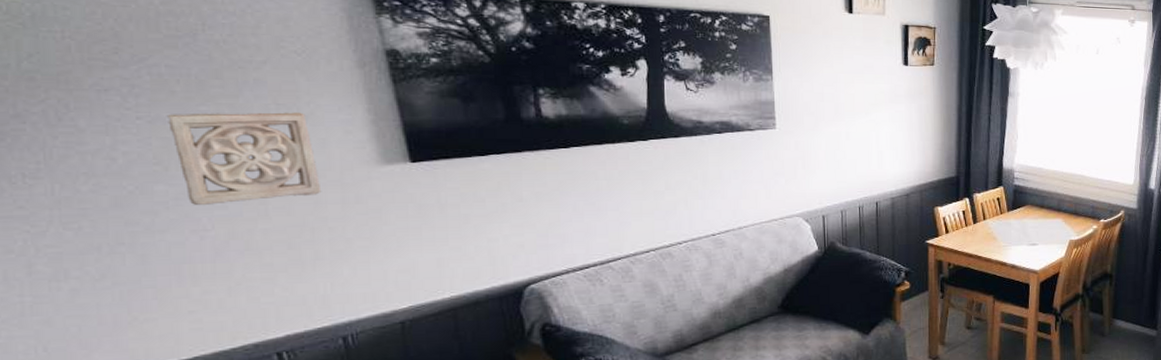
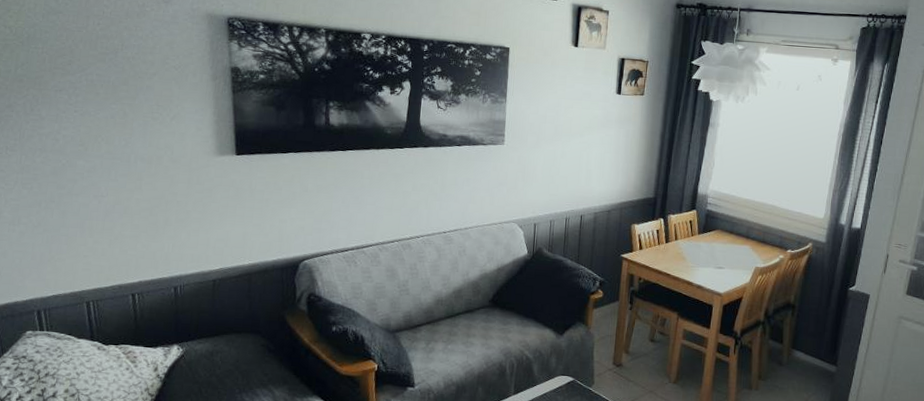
wall ornament: present [166,112,322,205] -> none [91,109,177,178]

